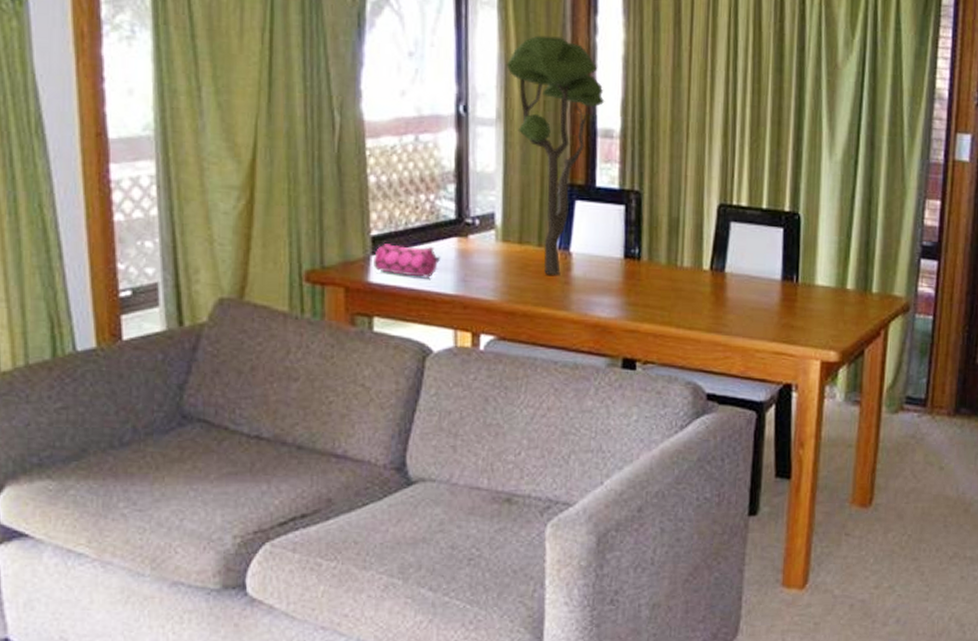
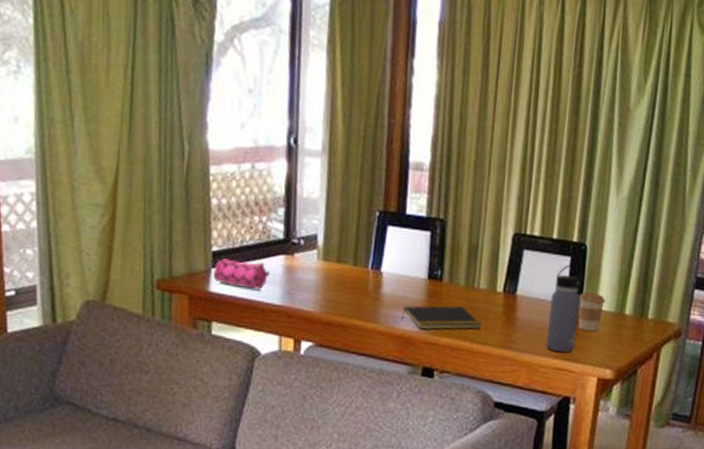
plant: present [506,35,605,275] -> none [332,75,418,292]
notepad: none [596,287,688,316] -> present [402,305,482,330]
water bottle: none [761,235,798,334] -> present [545,263,584,352]
coffee cup: none [795,266,825,309] -> present [578,291,606,331]

